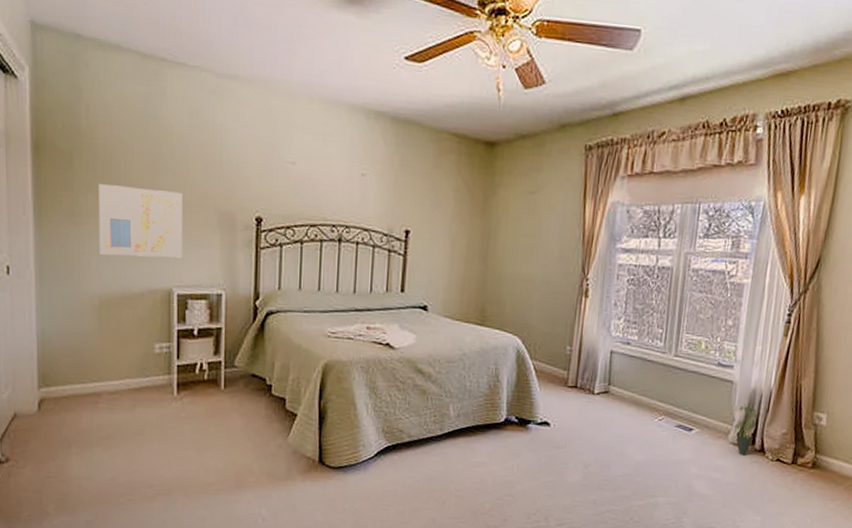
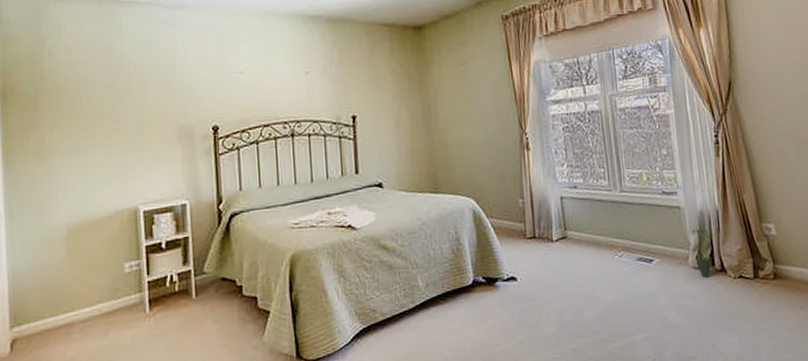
wall art: present [99,184,182,258] -> none [63,115,146,185]

